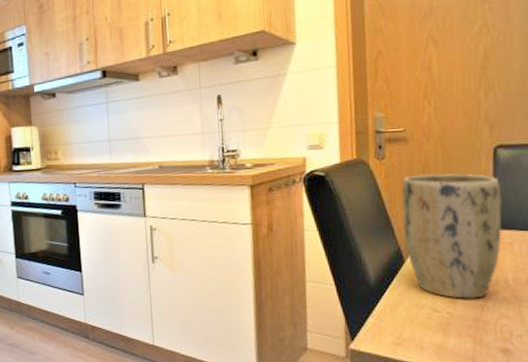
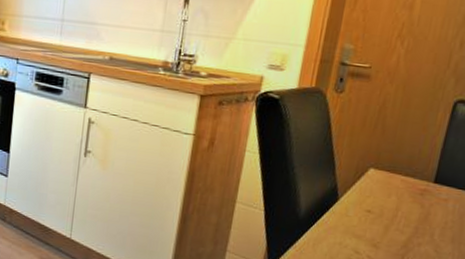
plant pot: present [401,174,503,299] -> none [342,115,452,248]

